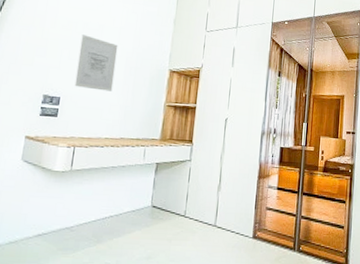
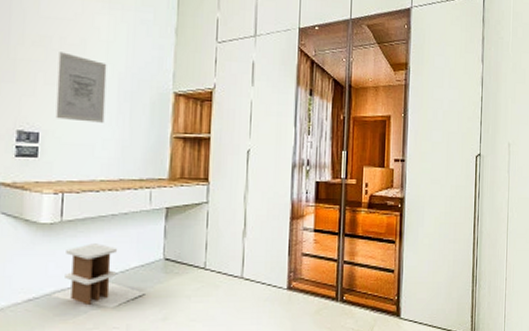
side table: none [56,190,134,246] -> present [50,243,145,309]

